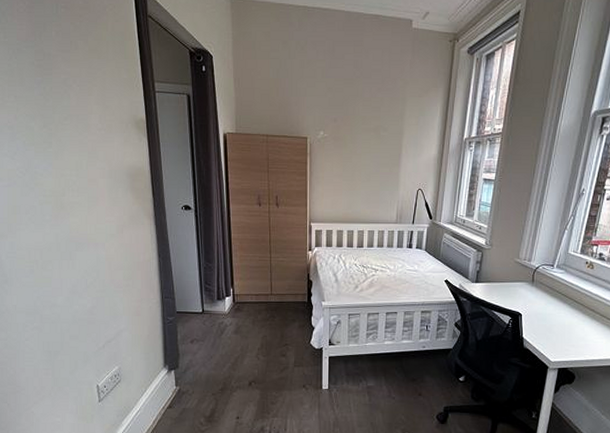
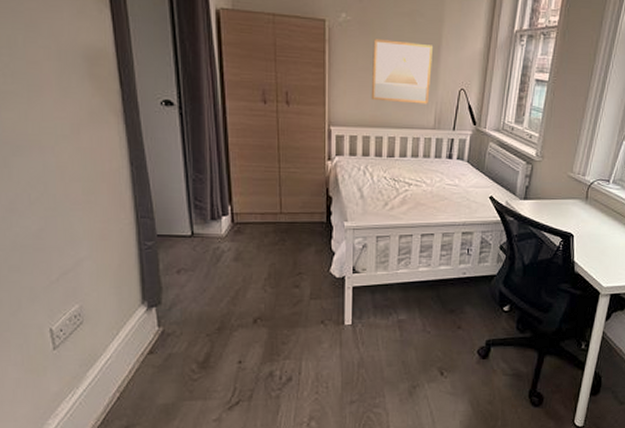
wall art: none [343,151,394,203] -> present [371,39,432,104]

